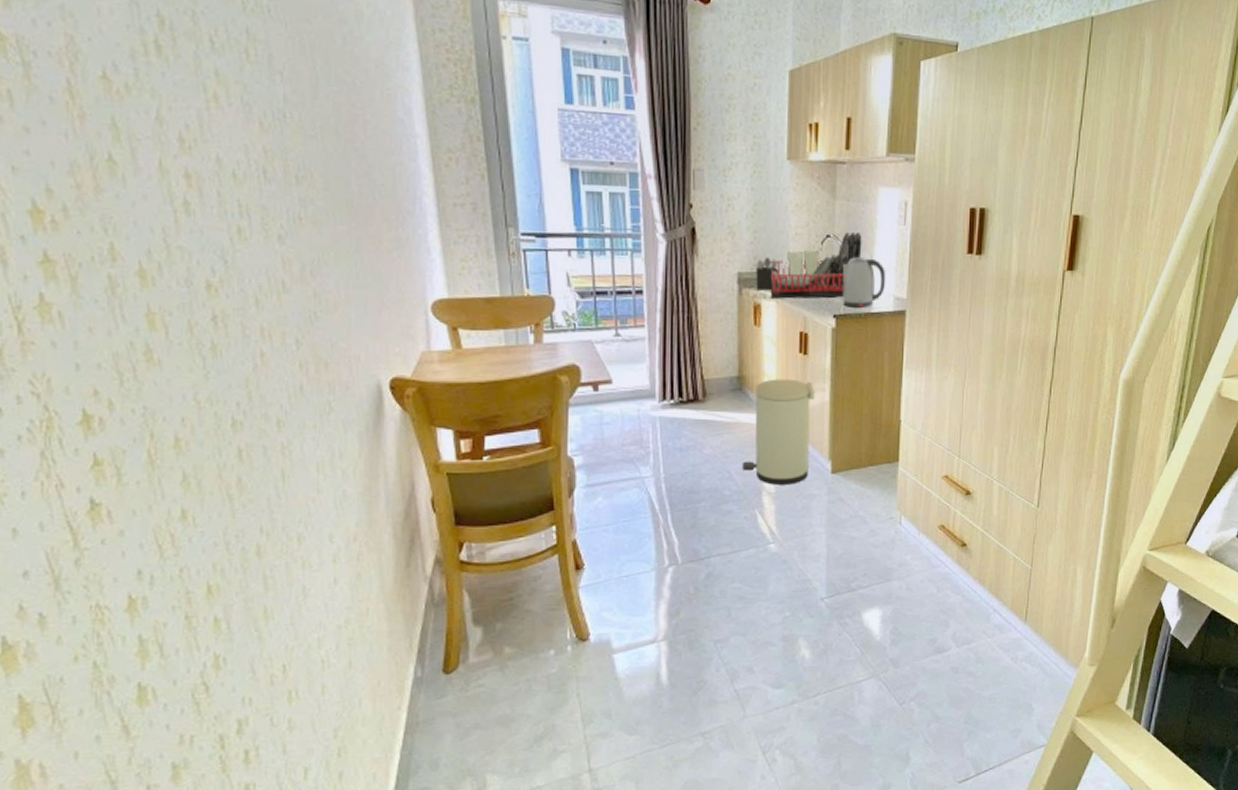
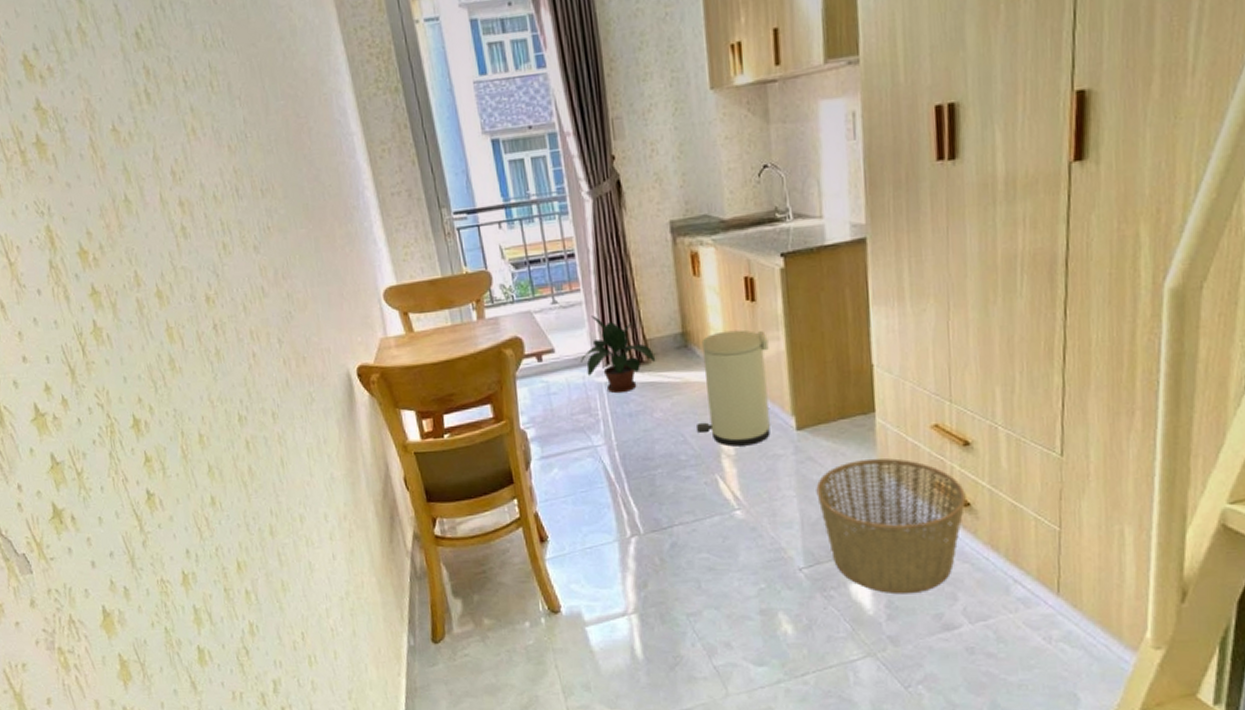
potted plant: none [638,352,711,429] -> present [581,315,656,394]
dish rack: present [756,231,862,299] -> none [688,155,806,245]
kettle: present [842,257,885,308] -> none [785,183,838,243]
basket: none [843,502,964,622] -> present [816,458,966,594]

